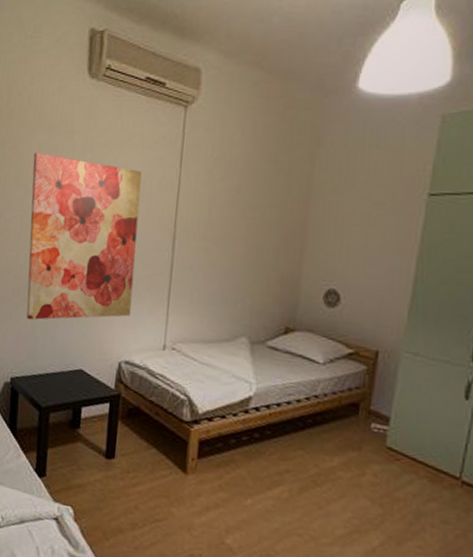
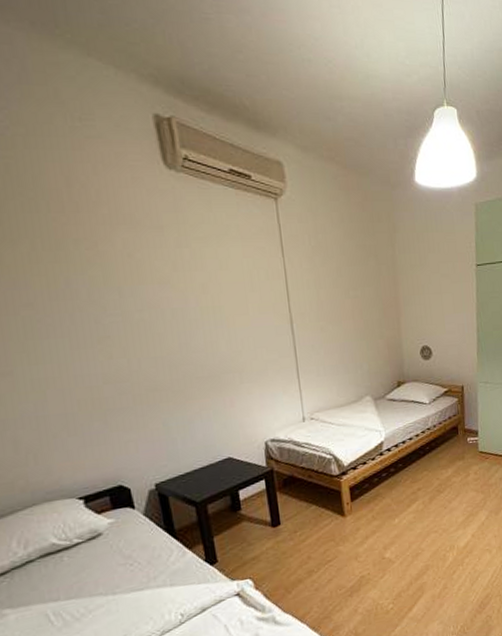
wall art: present [26,153,142,320] -> none [120,251,267,424]

